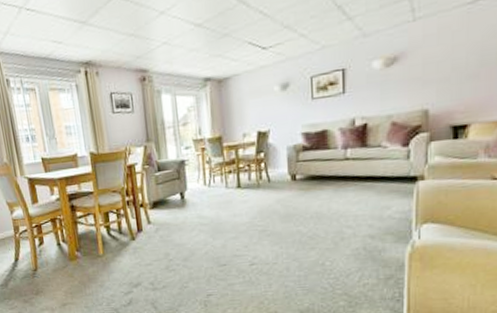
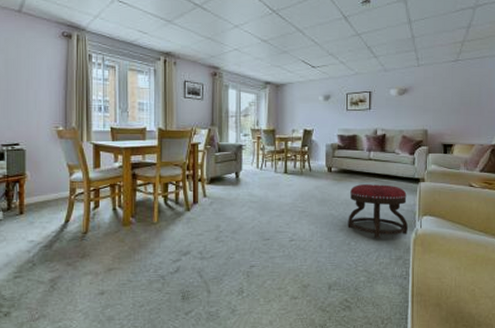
ottoman: none [320,188,400,256] -> present [348,184,408,238]

